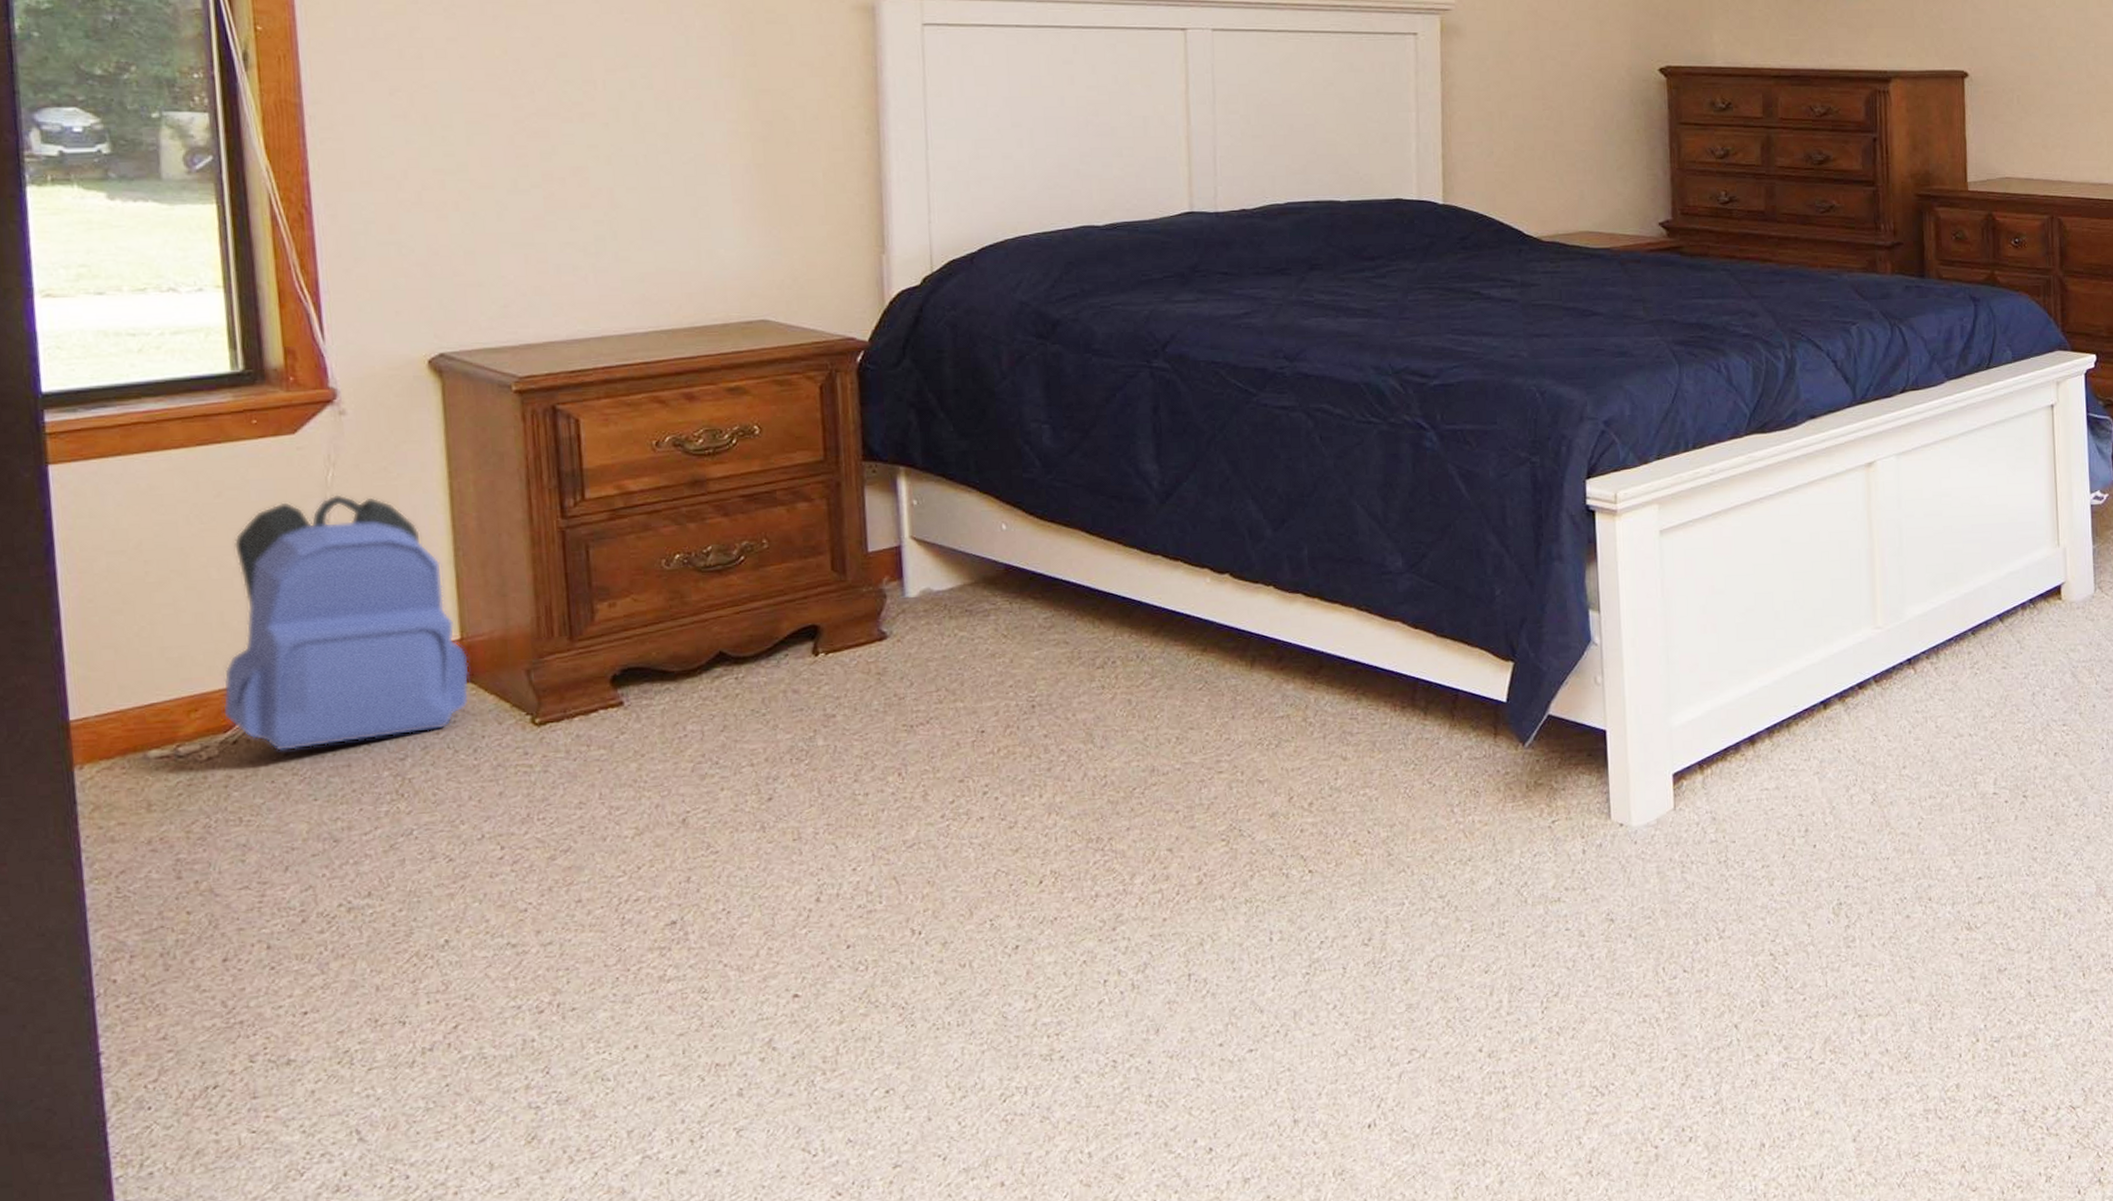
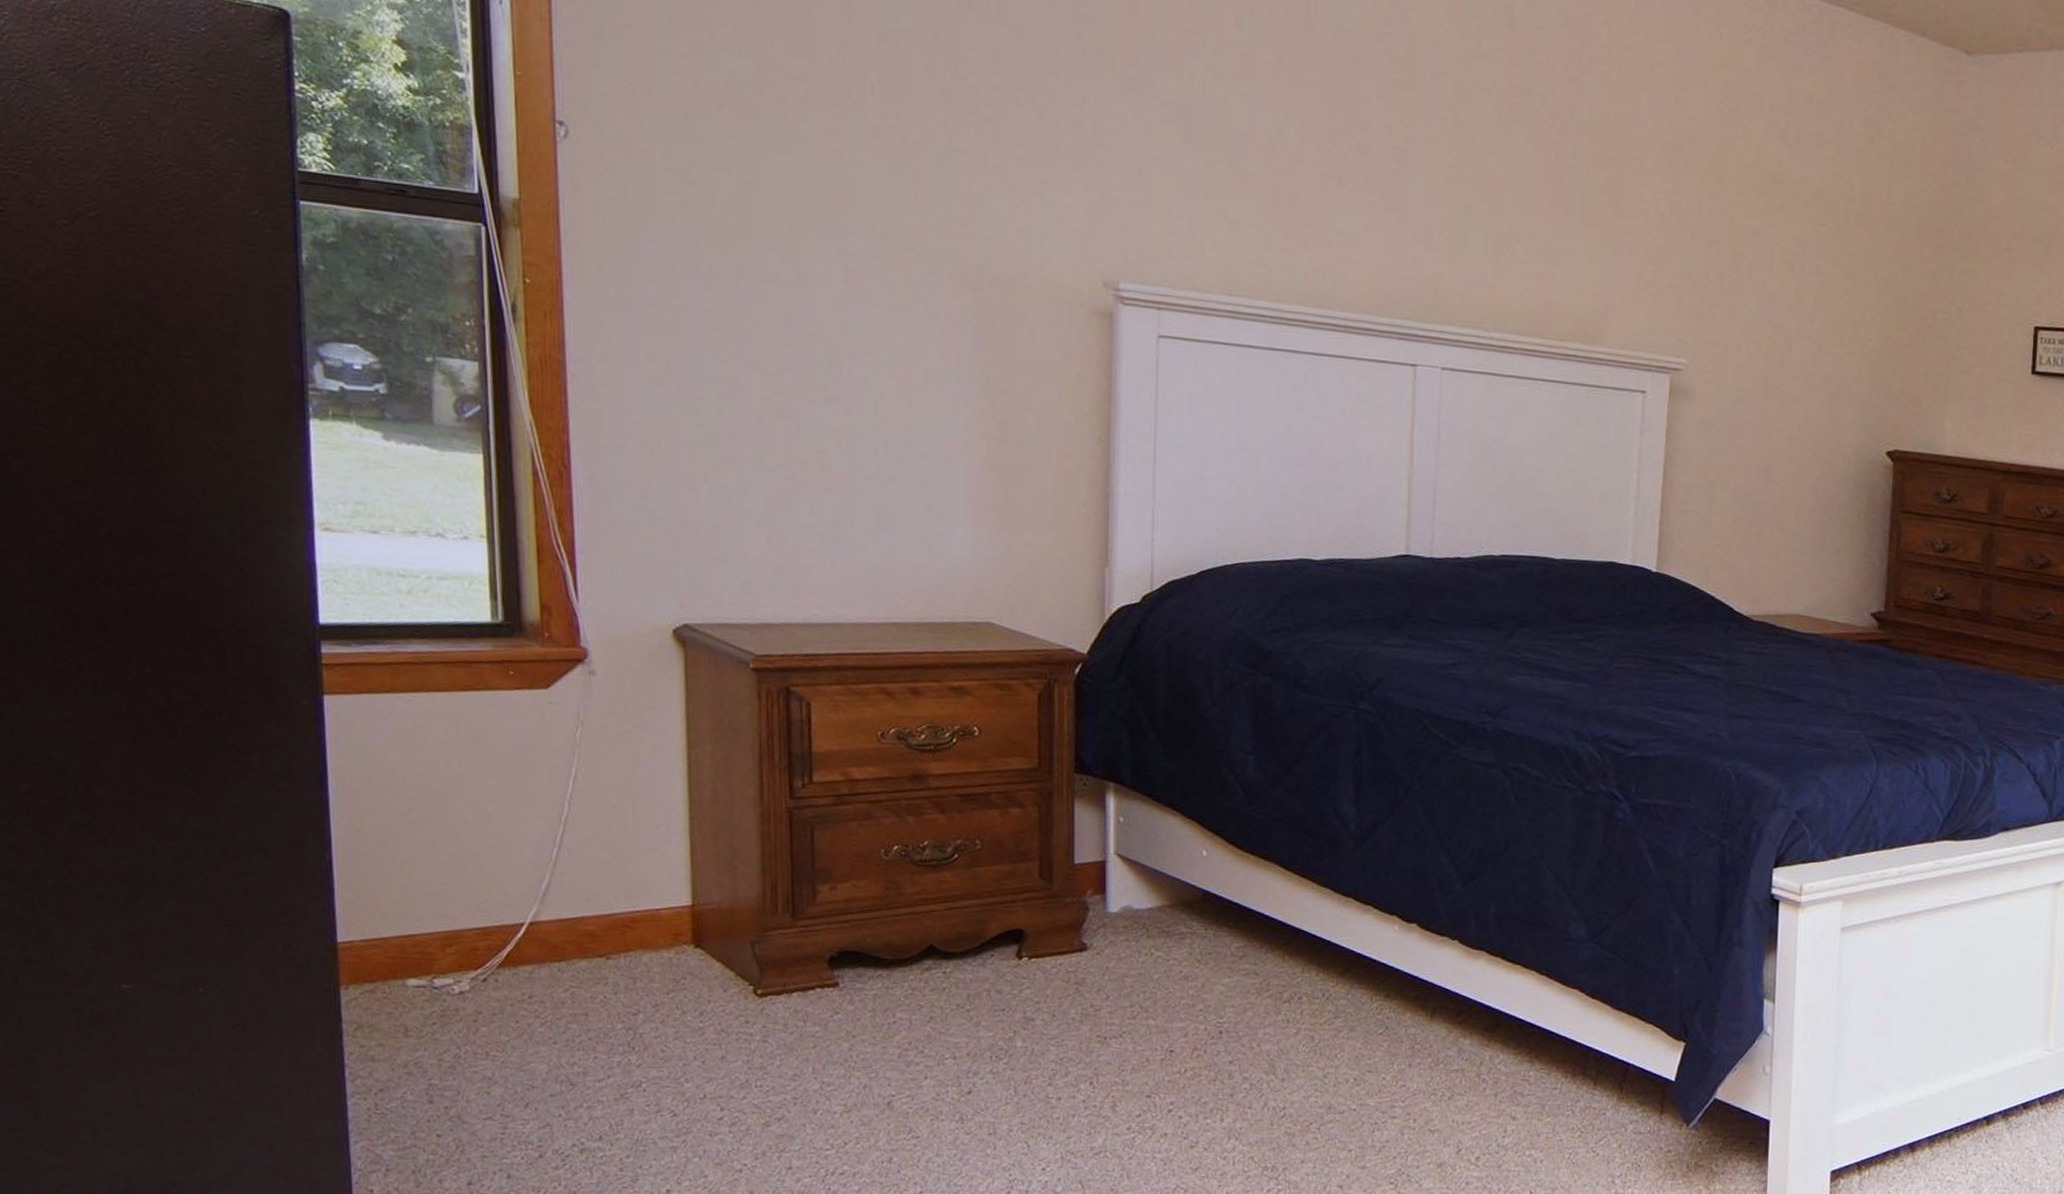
backpack: present [223,494,470,752] -> none [474,752,700,995]

